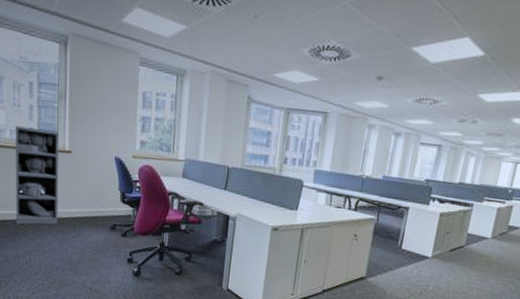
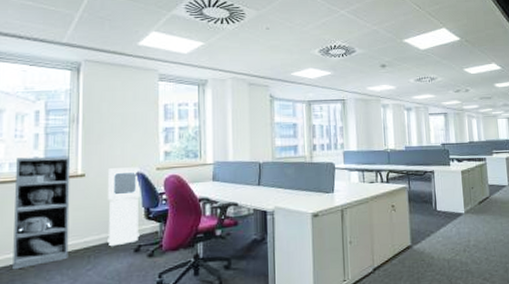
air purifier: none [89,149,118,221] -> present [107,167,140,247]

